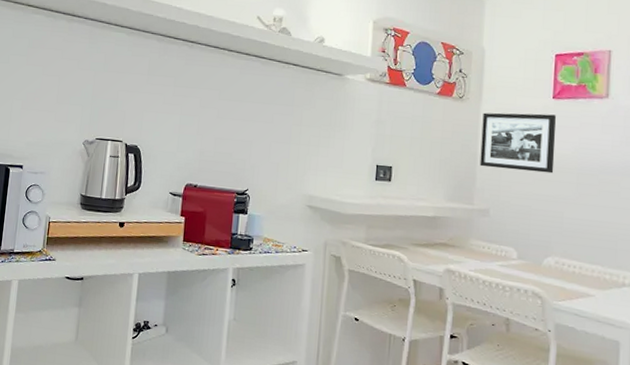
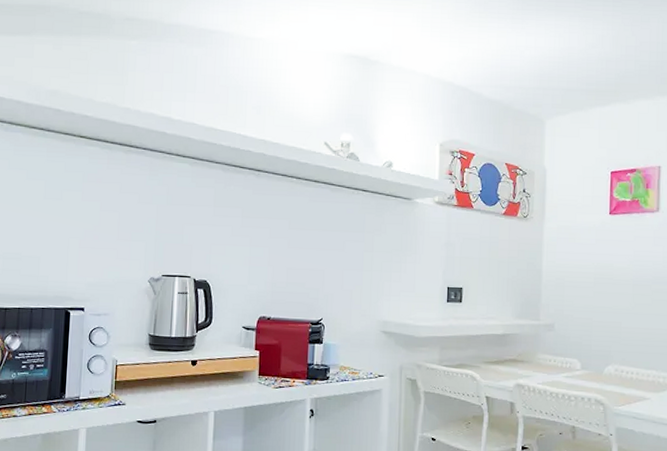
picture frame: present [480,112,557,174] -> none [544,229,613,286]

